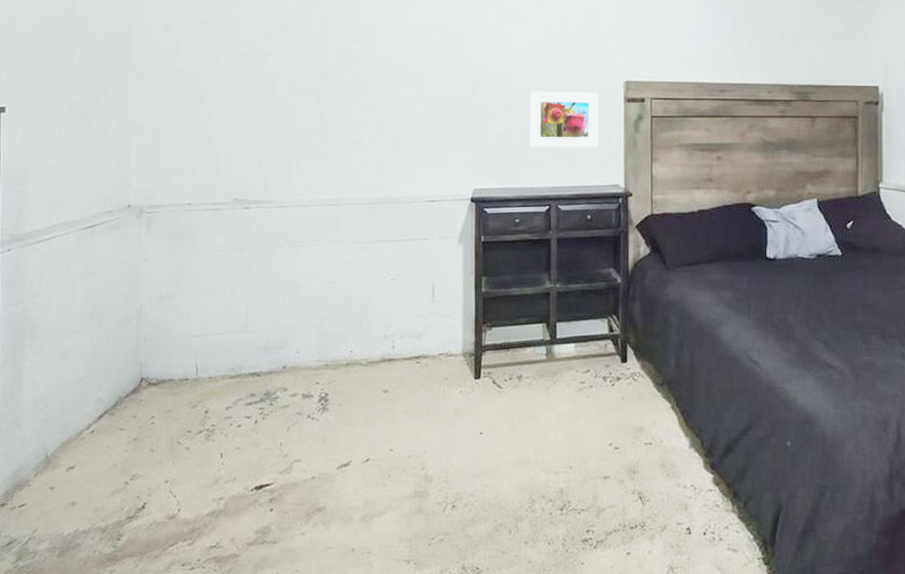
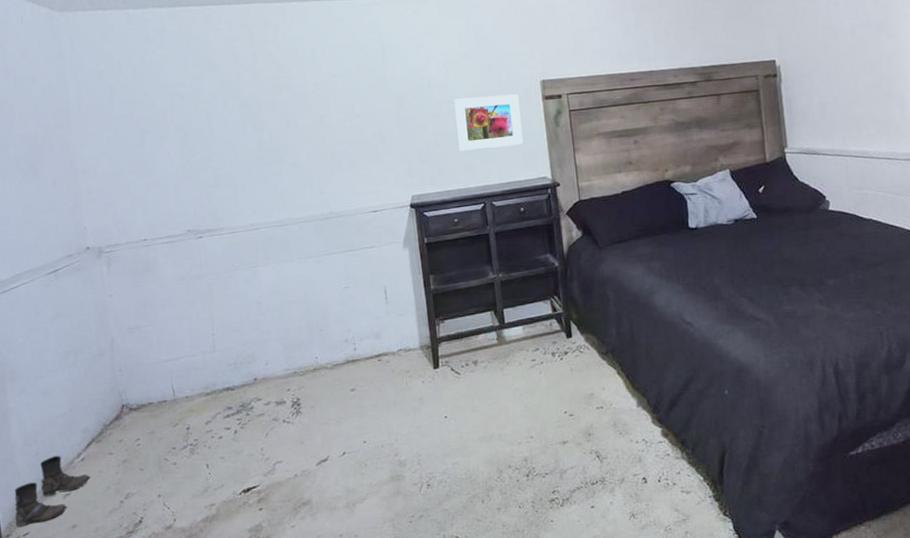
boots: none [12,424,97,497] -> present [14,455,91,527]

